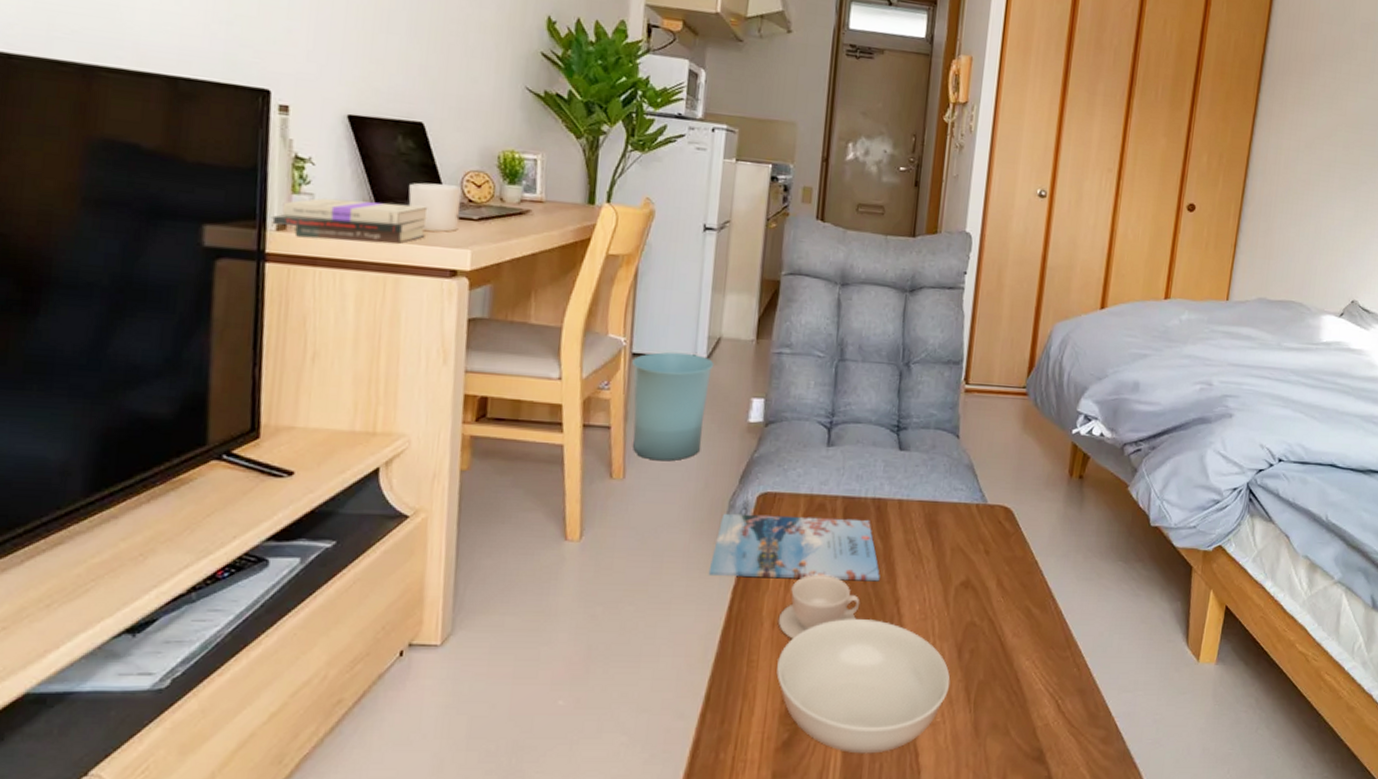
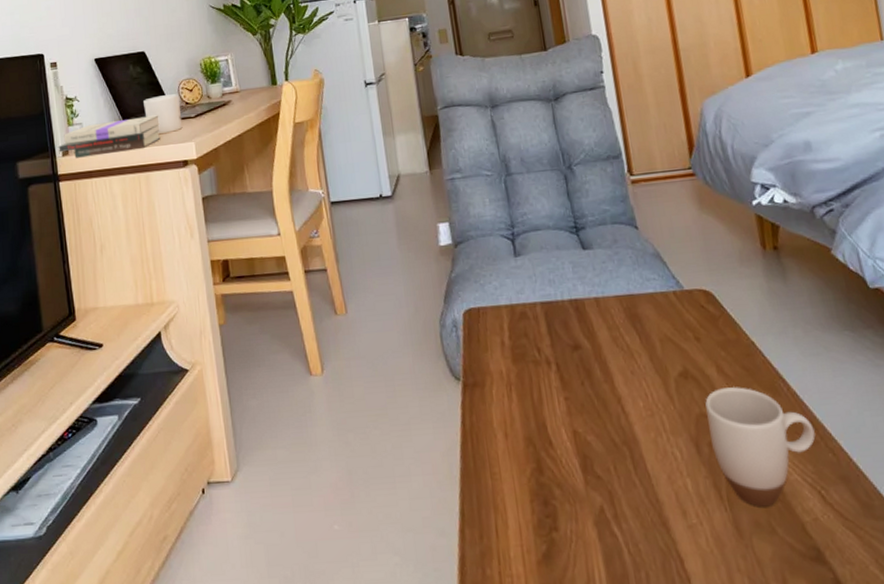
waste bin: present [632,352,715,461] -> none [332,193,404,294]
magazine: present [708,513,880,582] -> none [435,321,597,395]
bowl: present [776,619,951,754] -> none [518,421,697,563]
teacup: present [777,574,860,639] -> none [508,380,584,448]
mug: none [973,599,1068,711] -> present [705,386,816,507]

